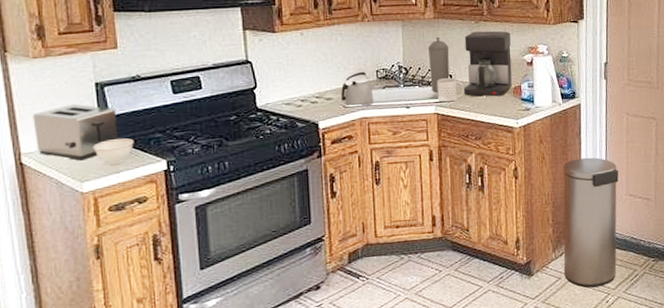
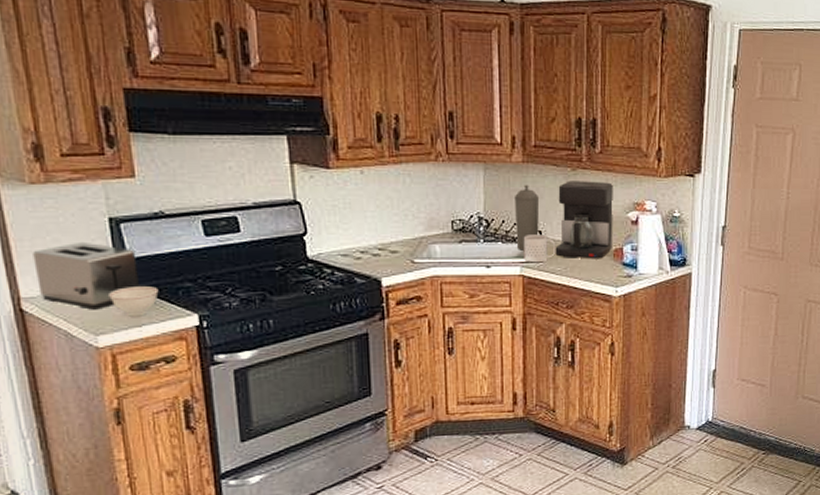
kettle: present [340,71,378,107] -> none [408,221,453,262]
pedal bin: present [563,157,619,288] -> none [662,335,730,481]

